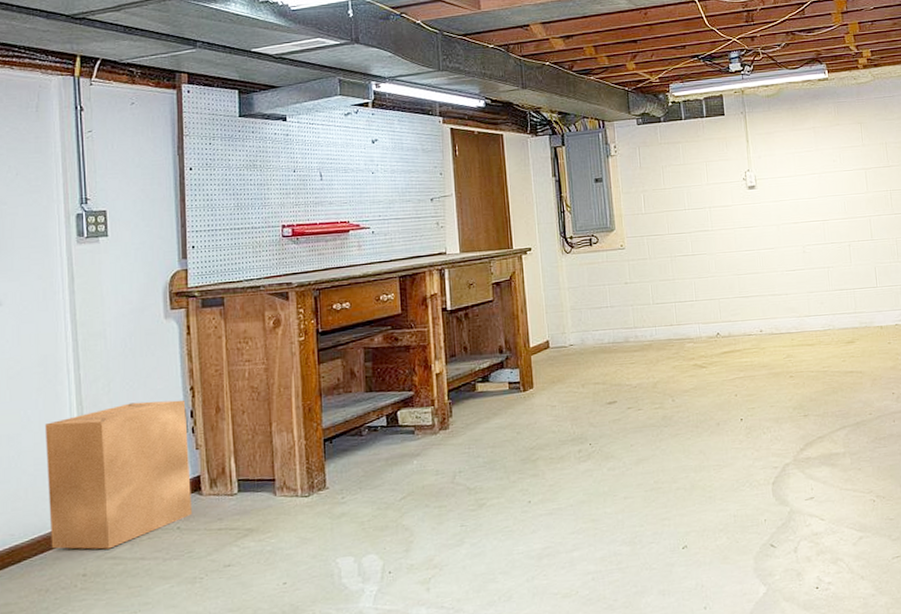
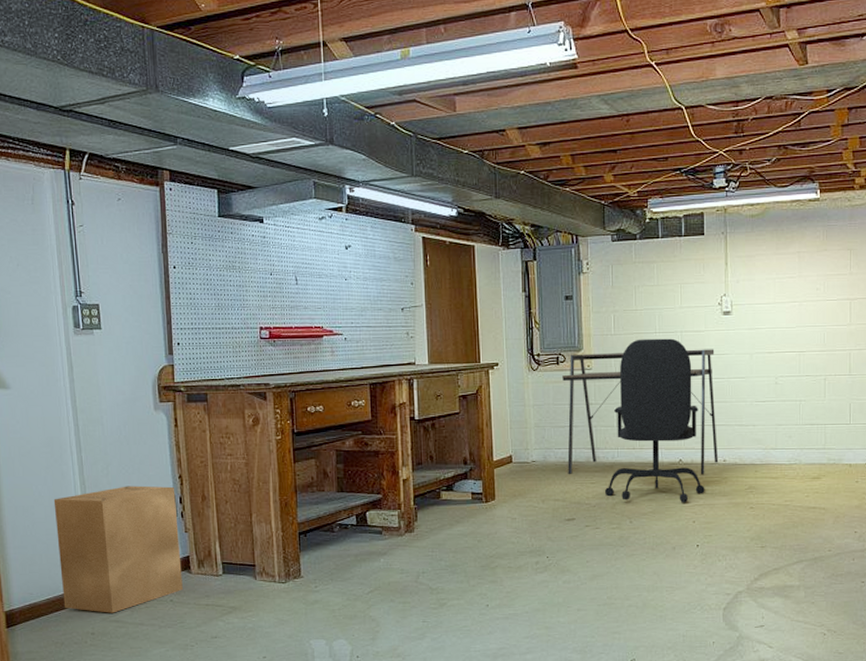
desk: none [596,222,756,356] -> present [562,349,719,475]
office chair: none [644,214,745,379] -> present [604,338,705,503]

